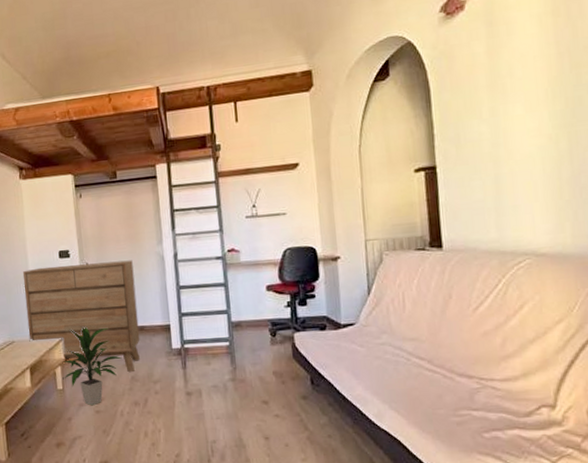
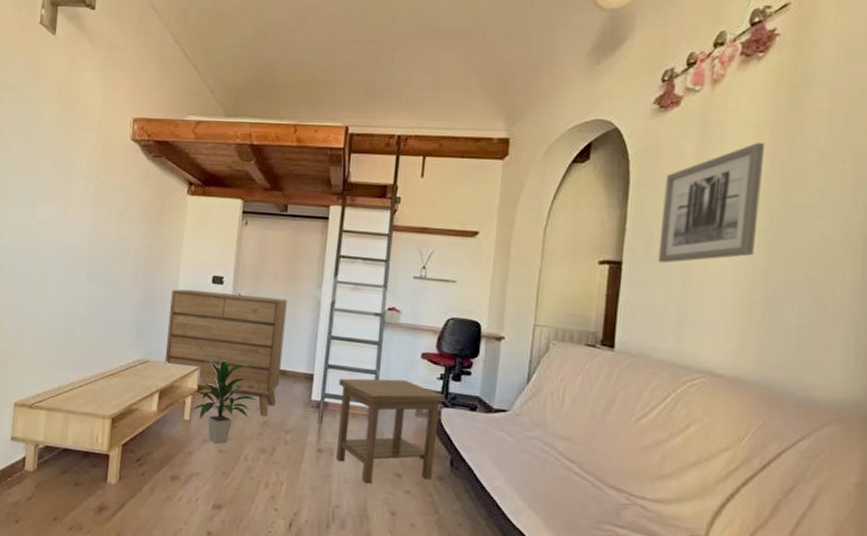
side table: none [194,313,297,416] -> present [335,378,445,484]
wall art: none [463,30,556,161] -> present [657,143,766,263]

